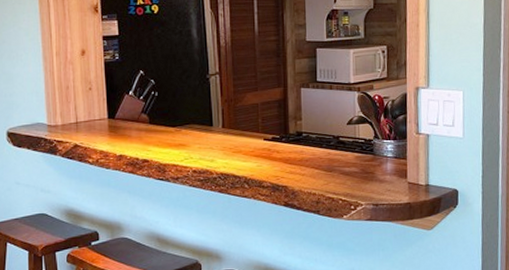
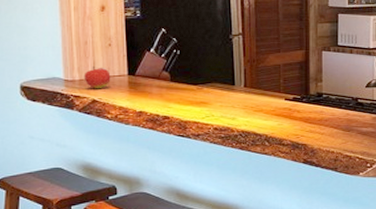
fruit: none [66,110,92,134] -> present [84,65,111,89]

